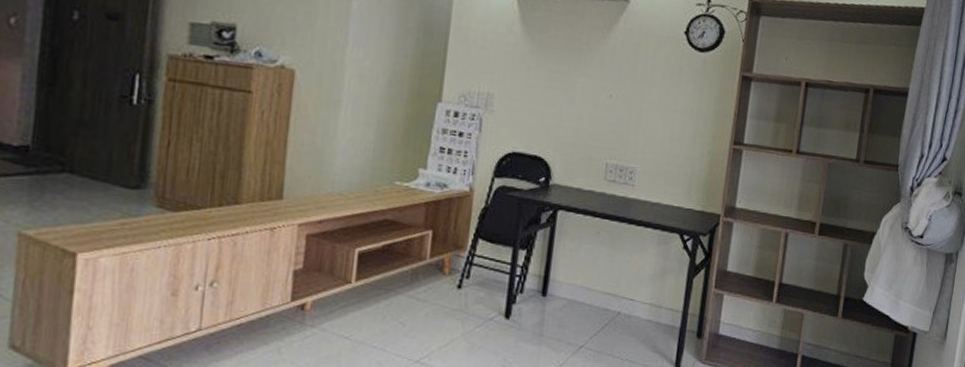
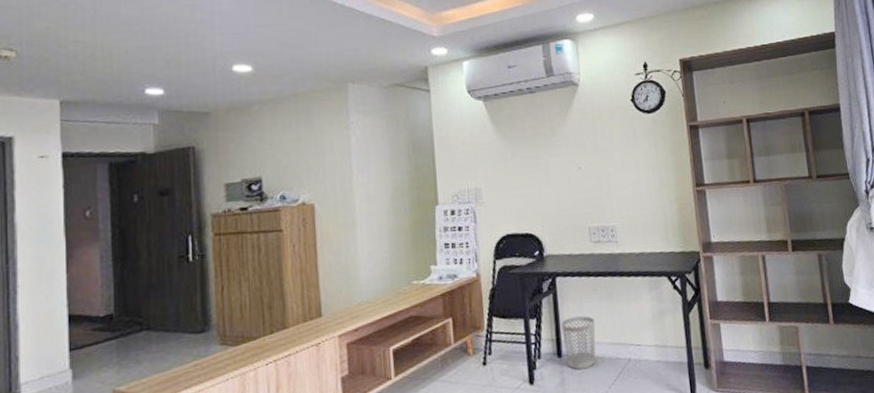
wastebasket: none [551,256,591,314] -> present [561,316,596,370]

